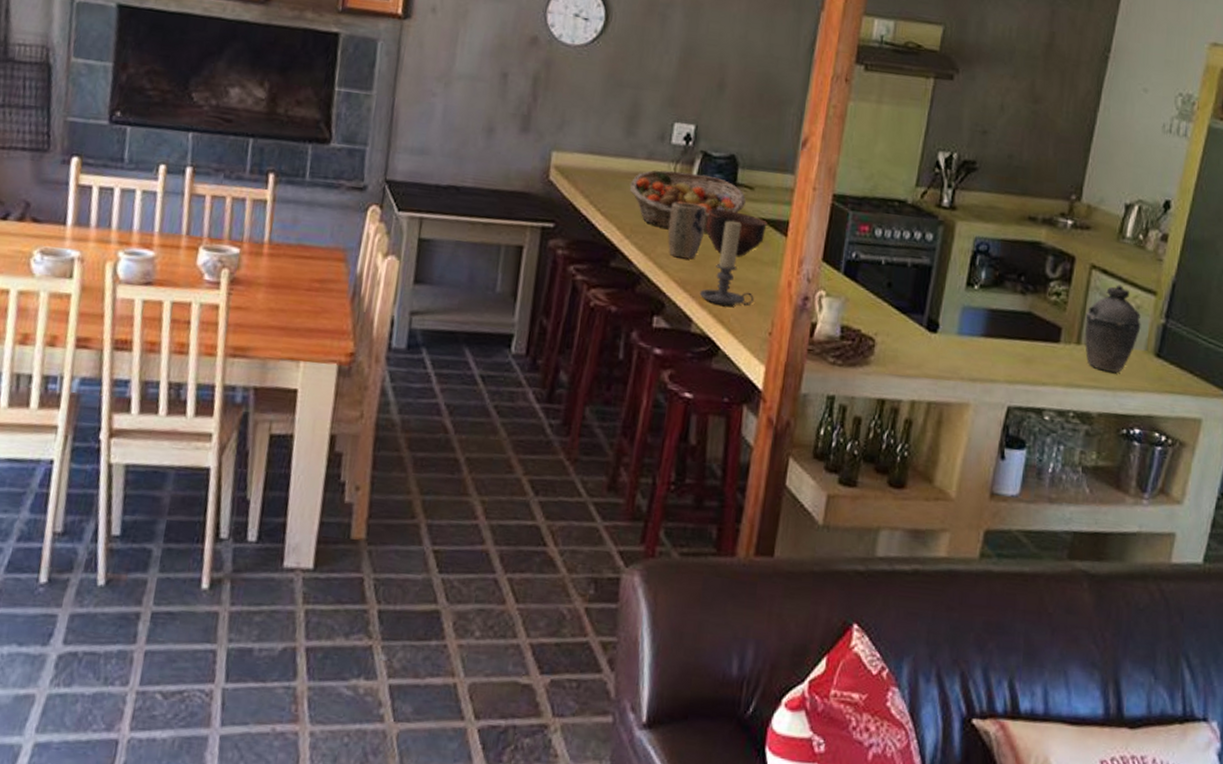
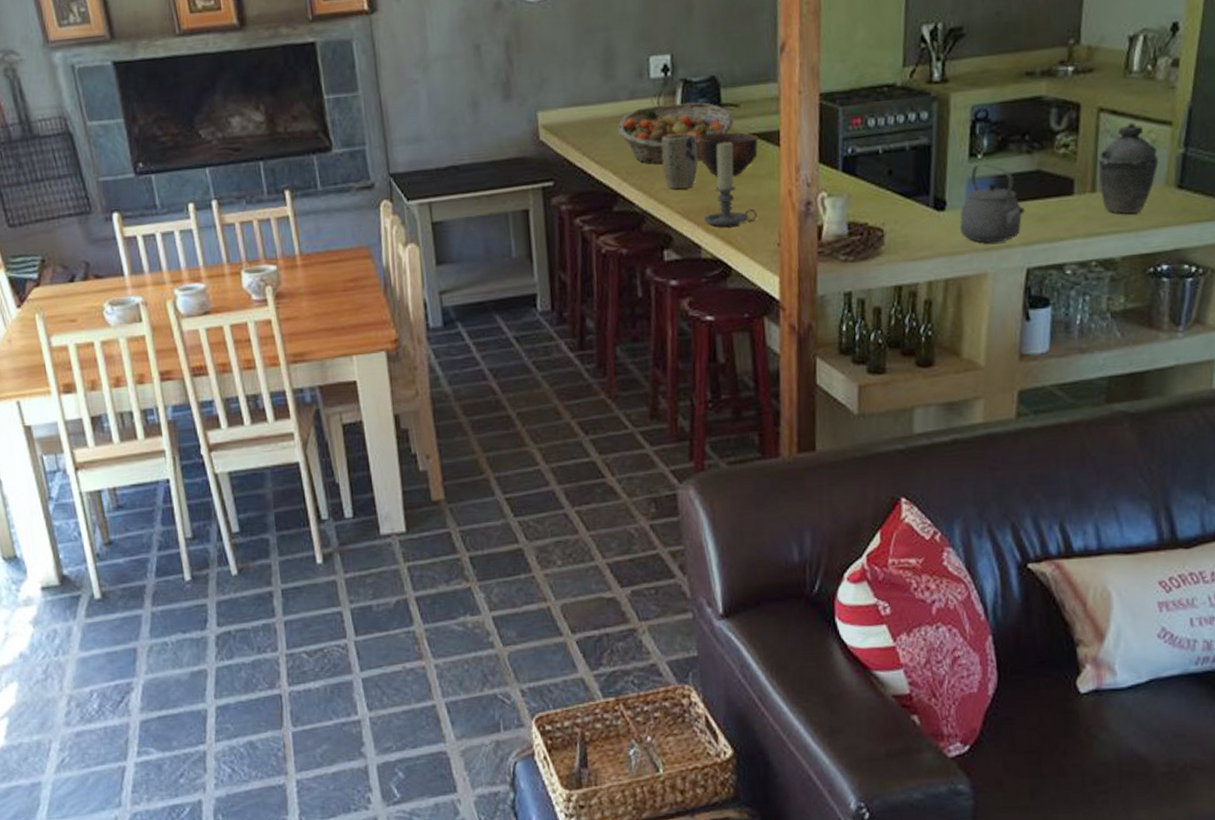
tea kettle: none [949,295,1013,376] -> present [960,164,1026,243]

